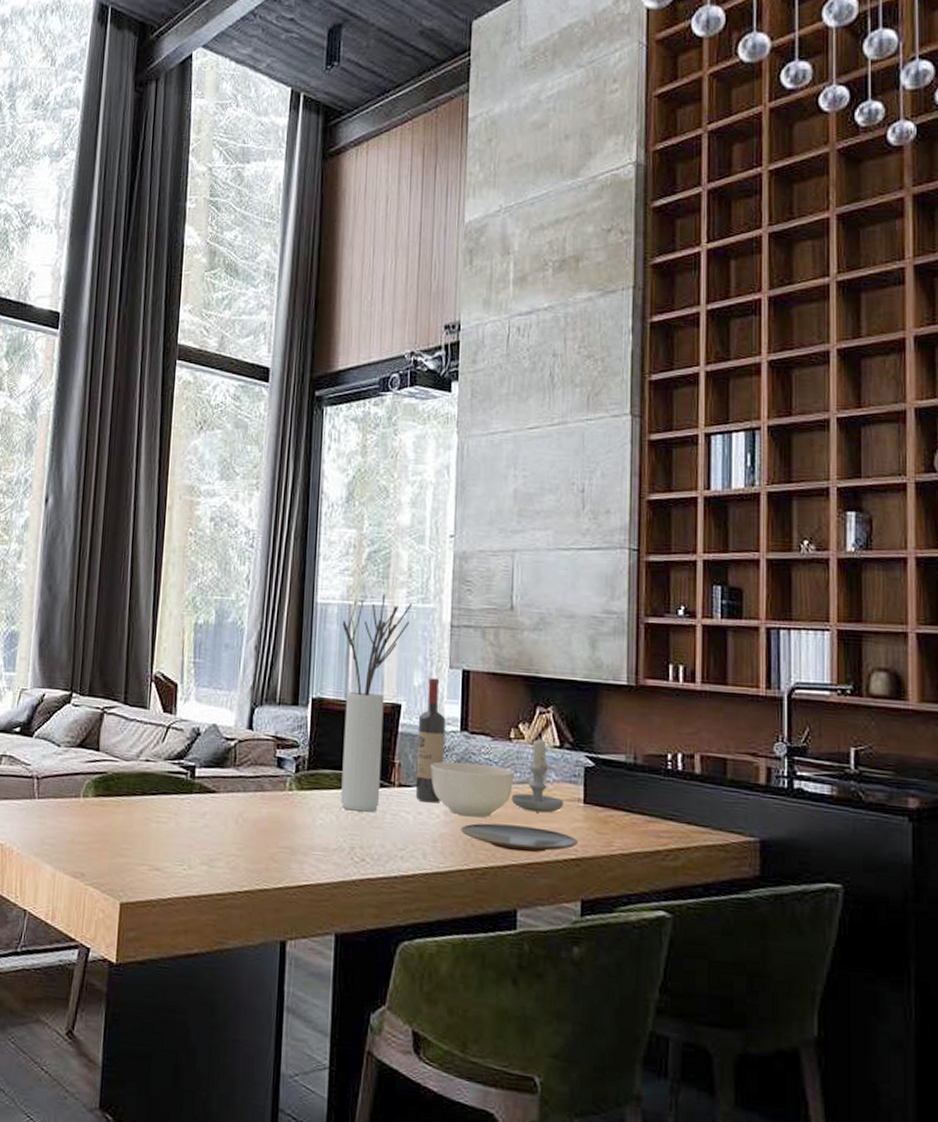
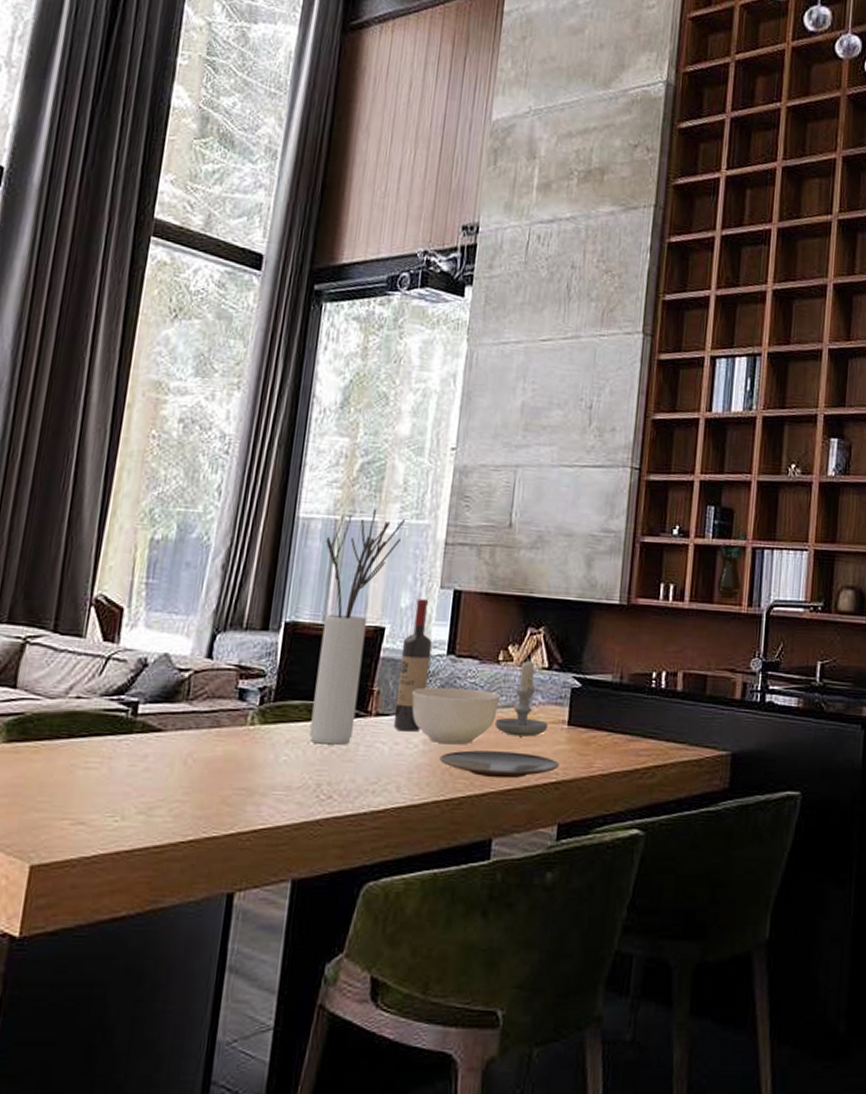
vase: none [728,611,762,682] -> present [717,532,750,600]

